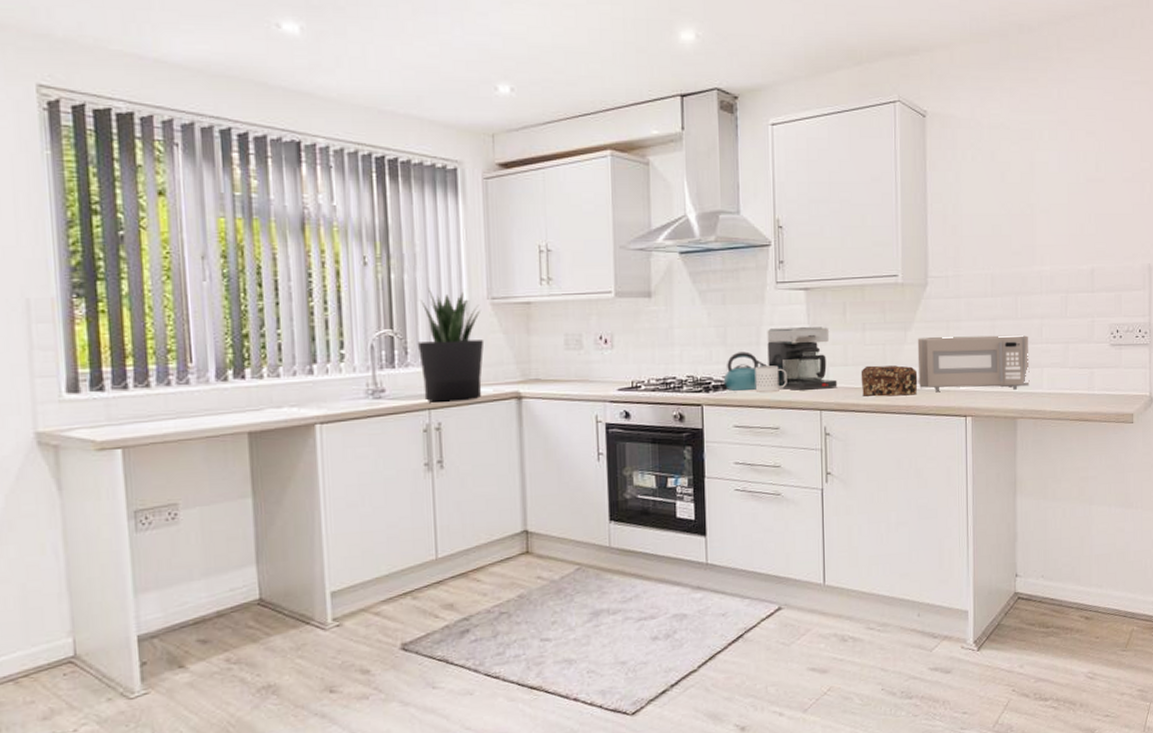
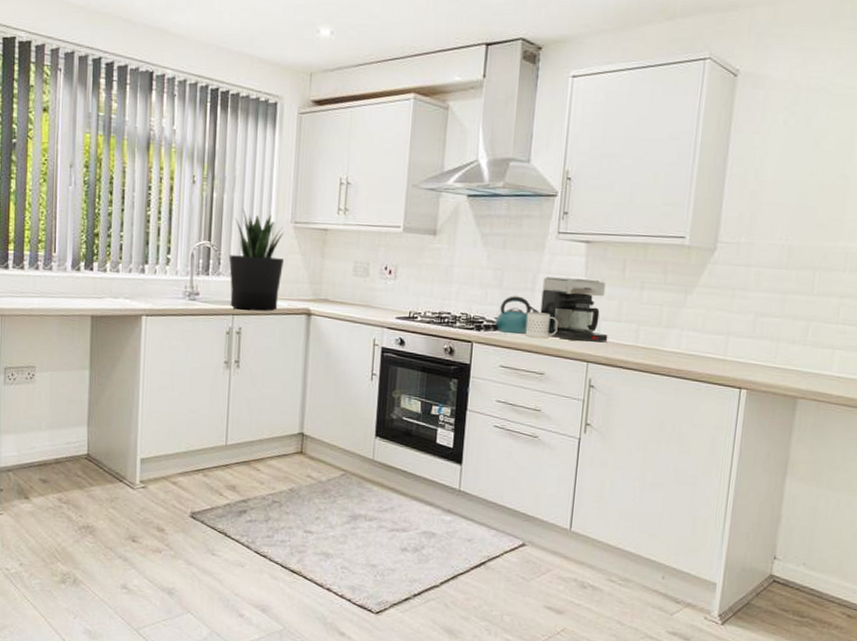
bread loaf: present [861,365,918,396] -> none [632,324,694,360]
microwave: present [917,335,1030,391] -> none [694,303,822,369]

